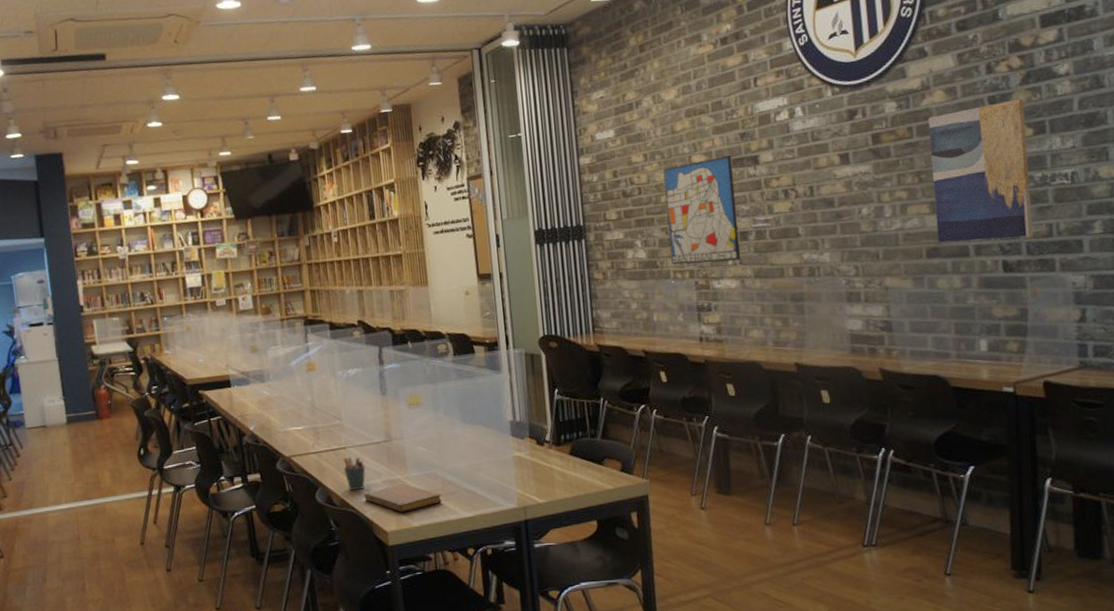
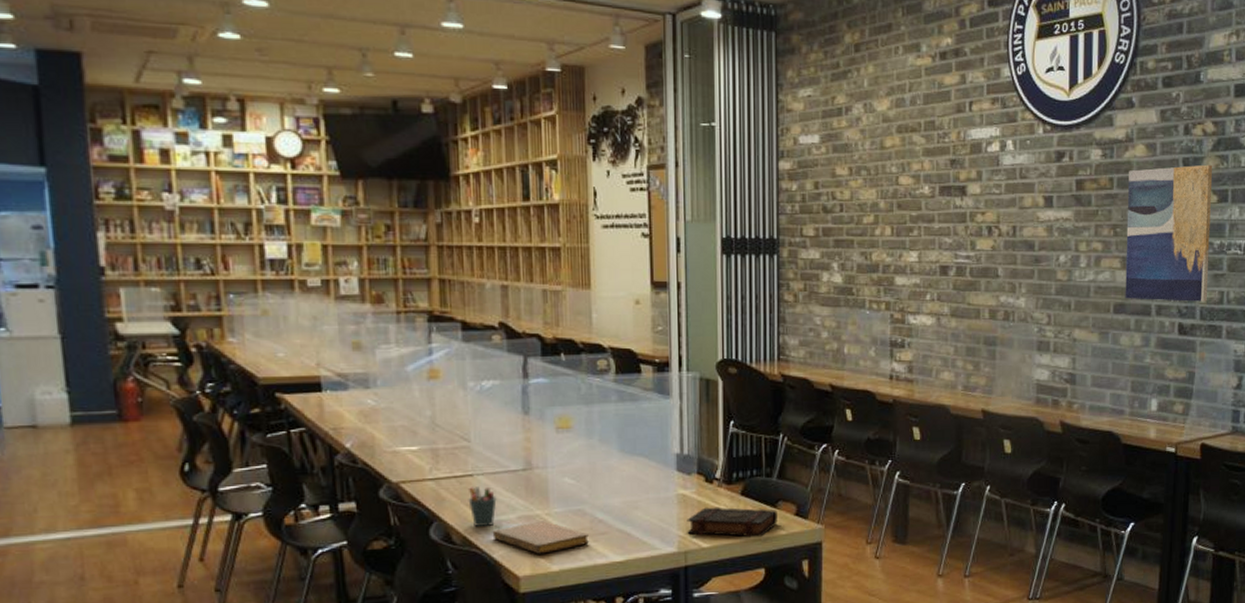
book: none [523,466,605,493] -> present [687,507,778,538]
wall art: present [663,155,740,265] -> none [868,181,940,297]

